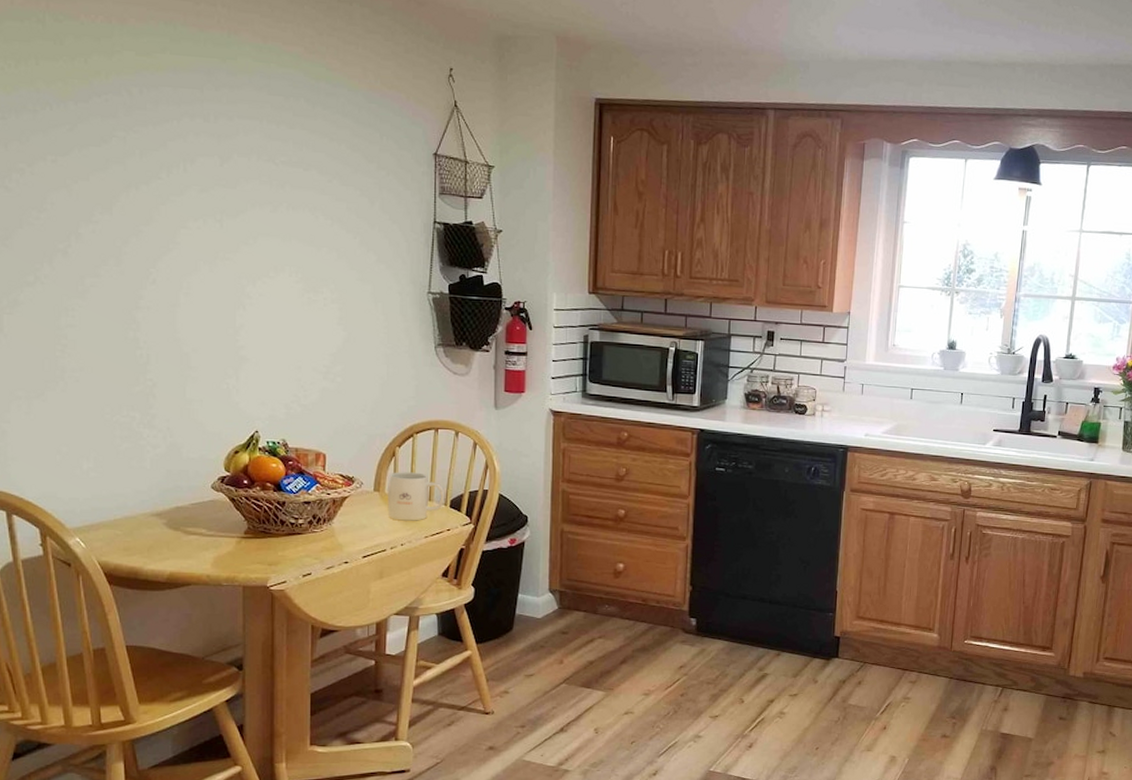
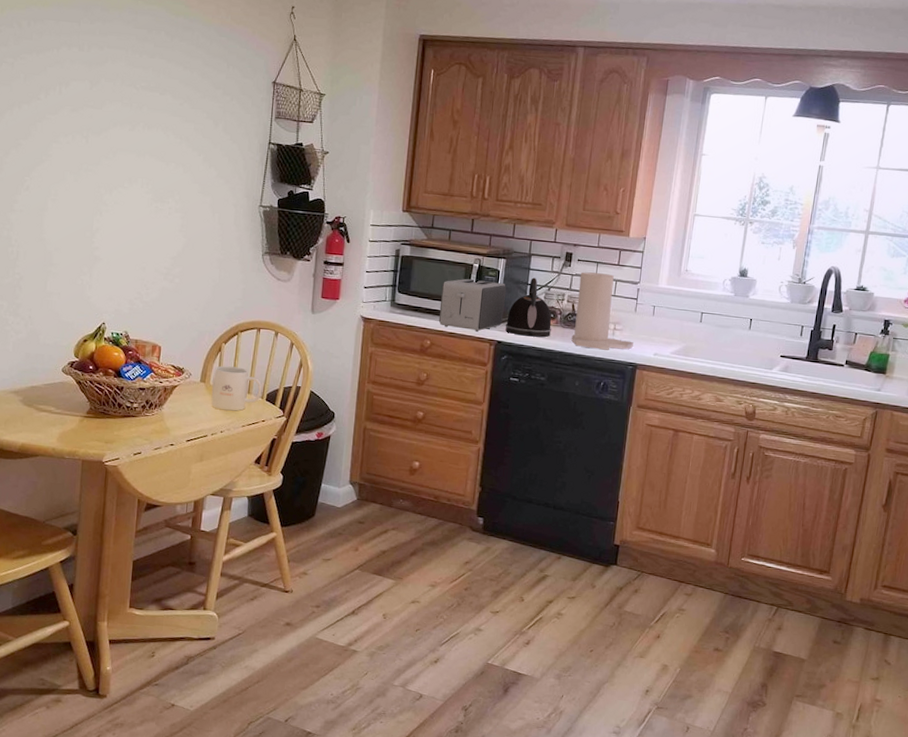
toaster: none [635,363,706,421] -> present [438,278,506,333]
kettle: none [707,359,757,423] -> present [505,277,552,337]
paper towel: none [778,351,843,433] -> present [571,272,633,350]

